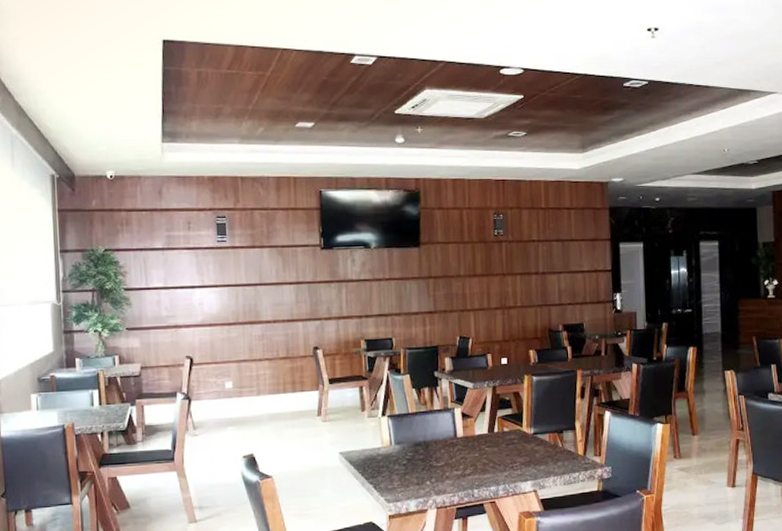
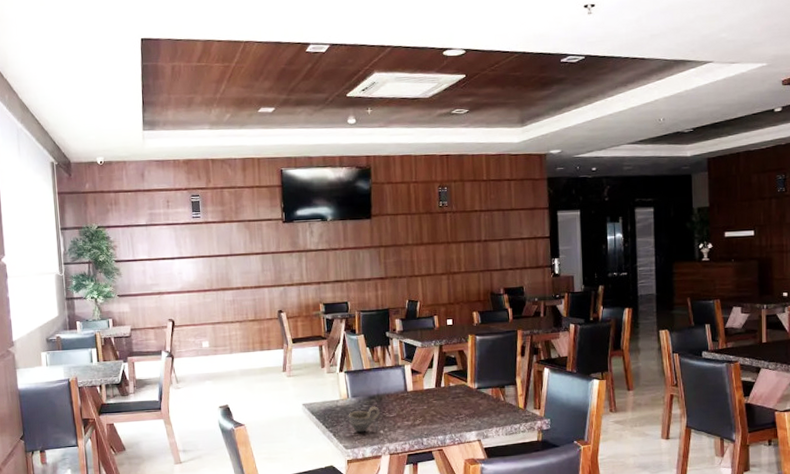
cup: none [392,454,426,484] -> present [349,406,380,433]

